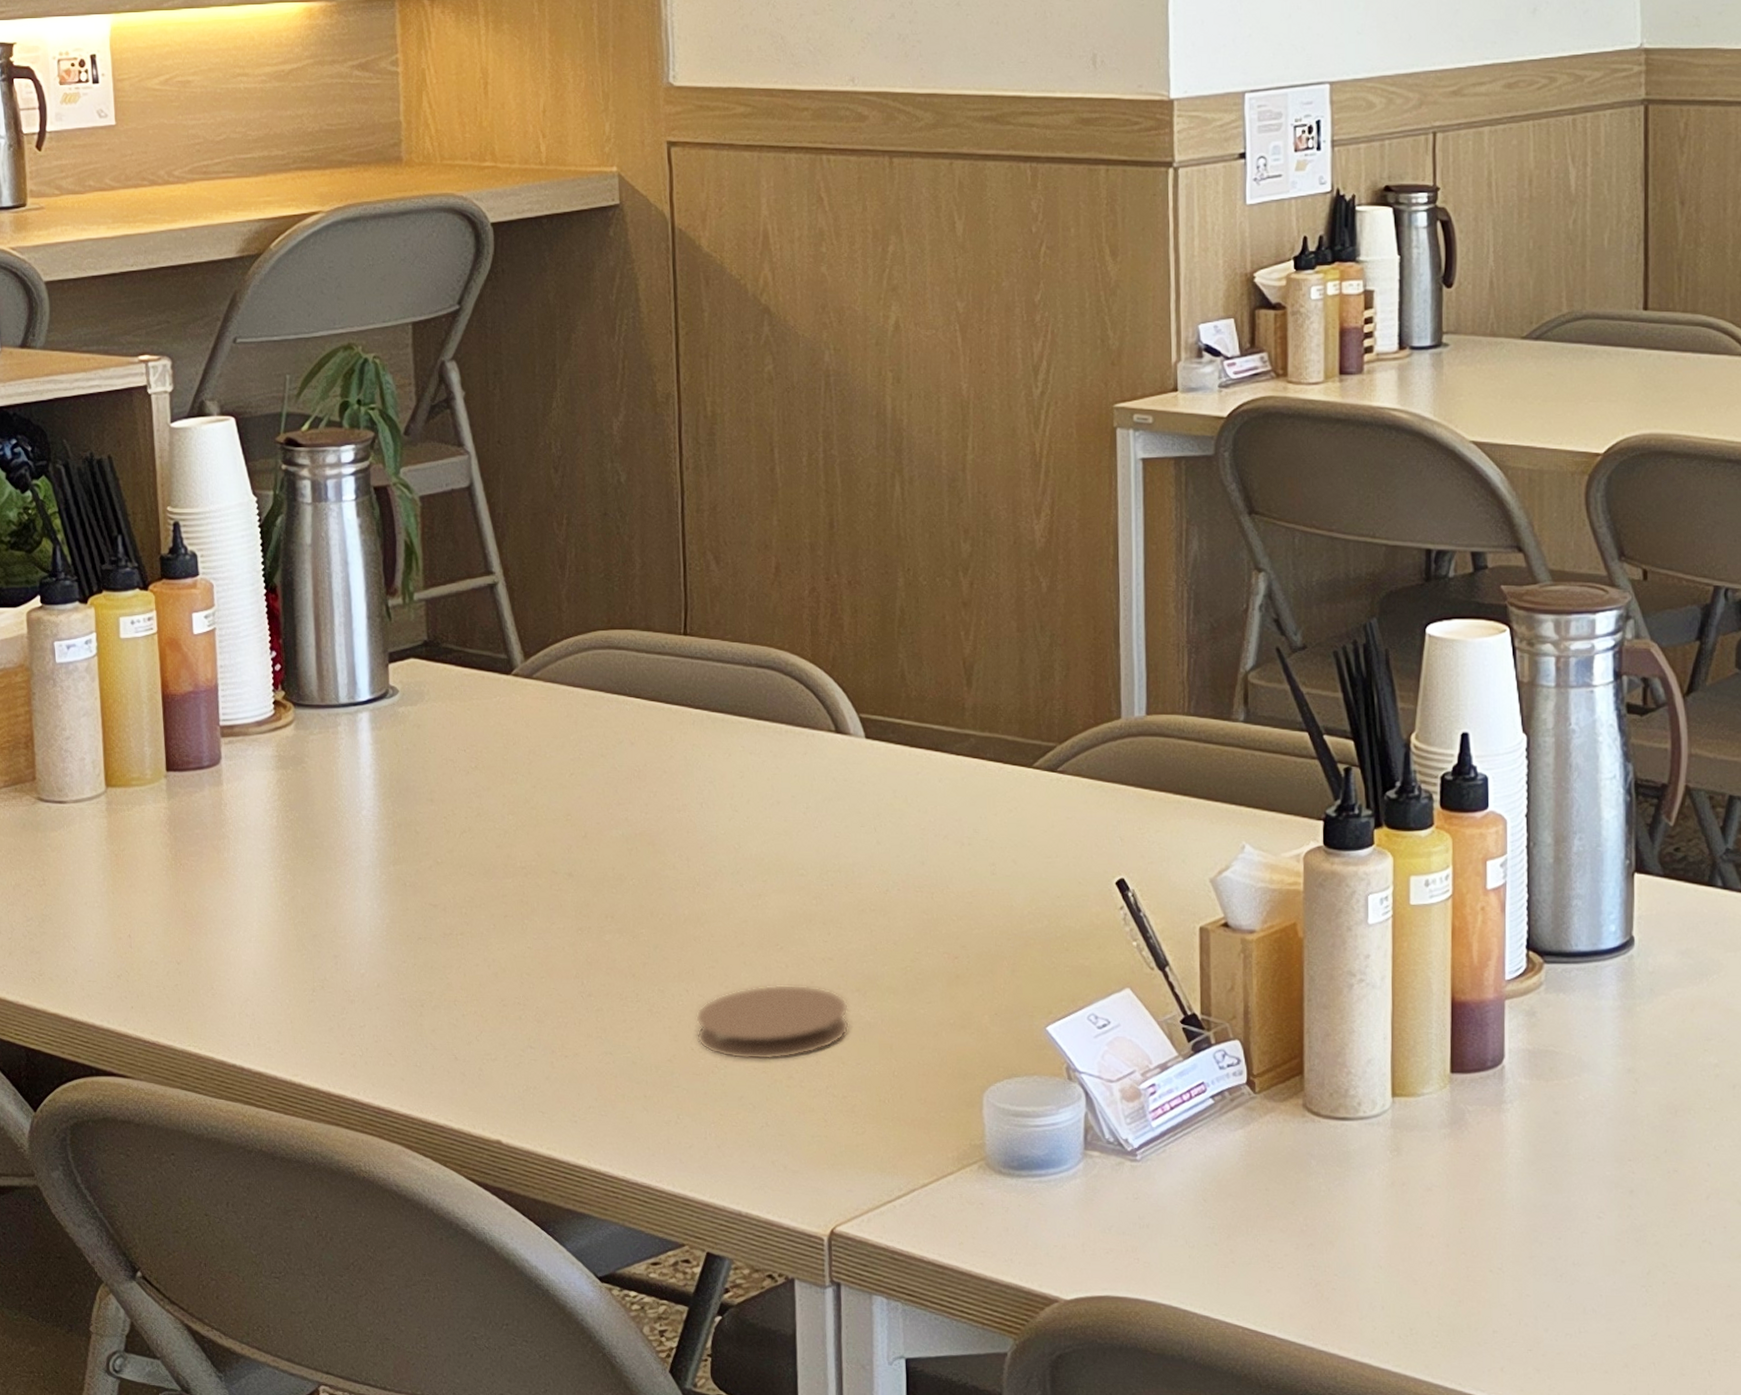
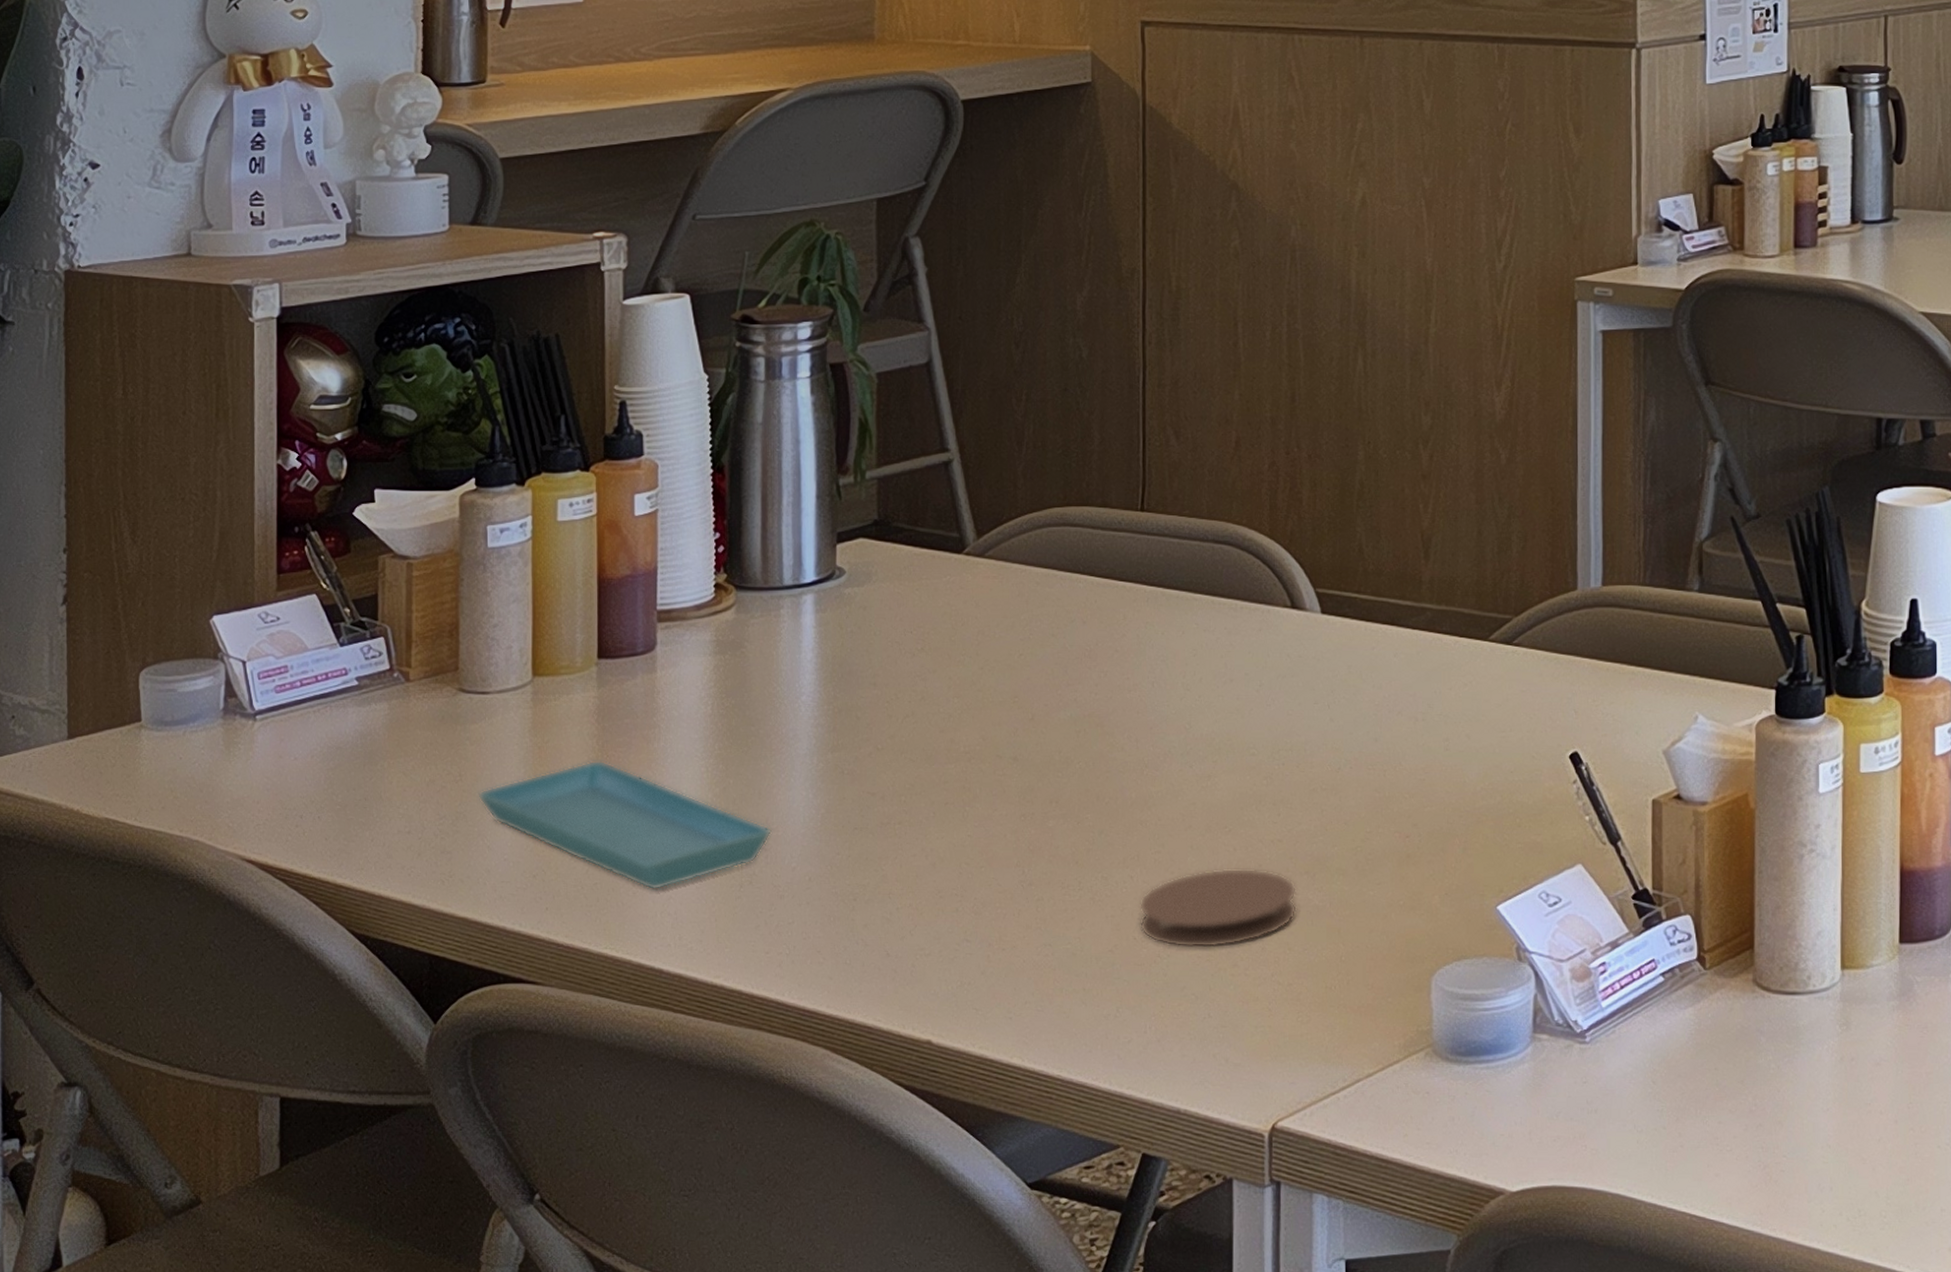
saucer: none [61,868,341,993] -> present [478,760,773,891]

